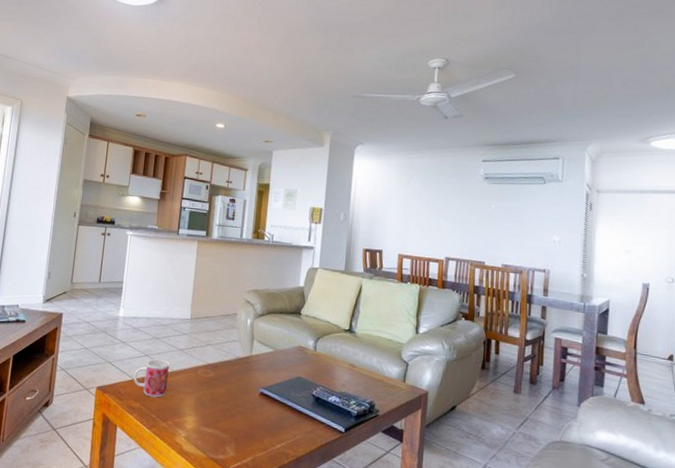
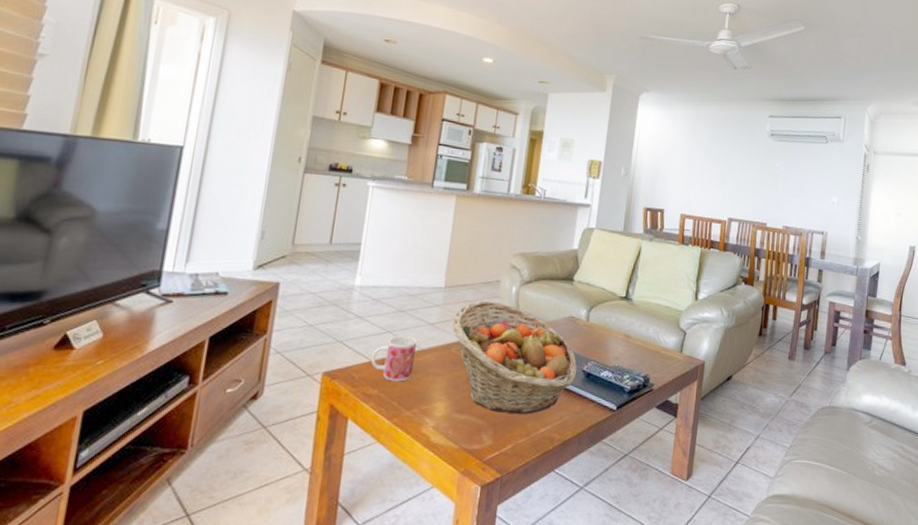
fruit basket: none [198,331,307,431] -> present [452,300,577,414]

